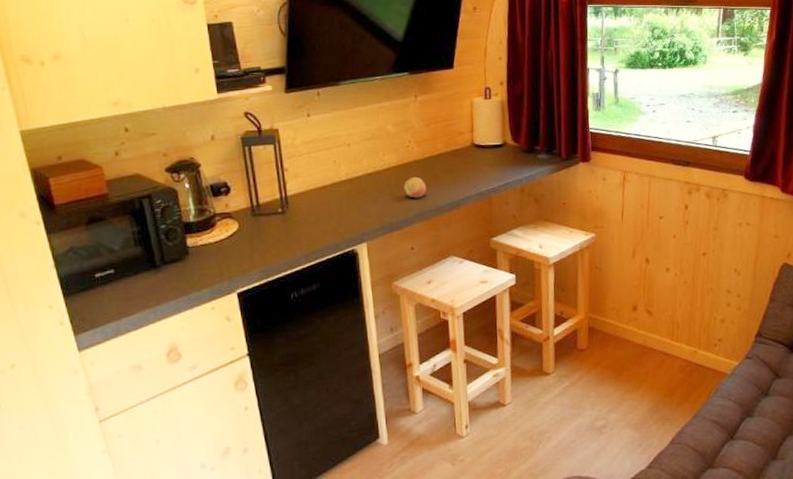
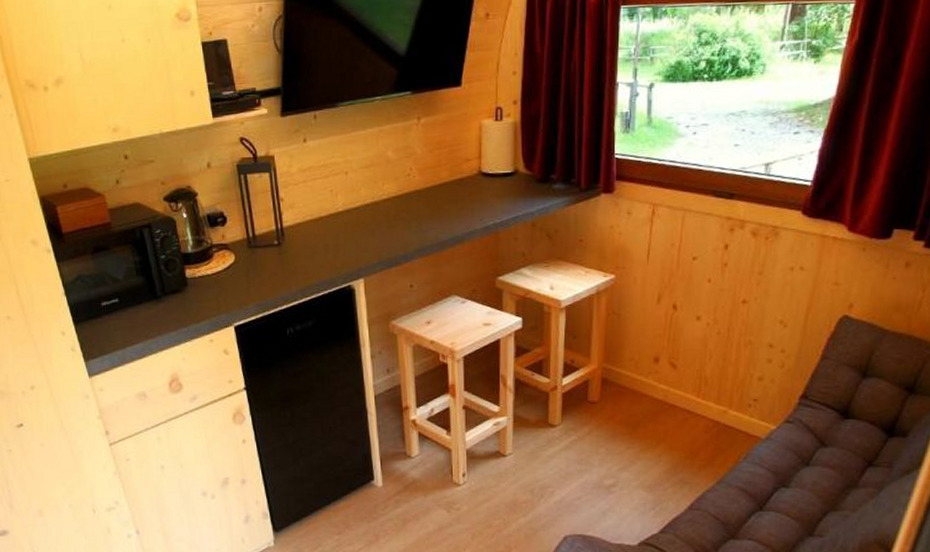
fruit: present [404,176,427,198] -> none [404,208,429,232]

